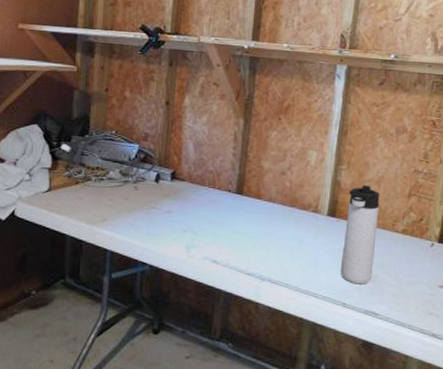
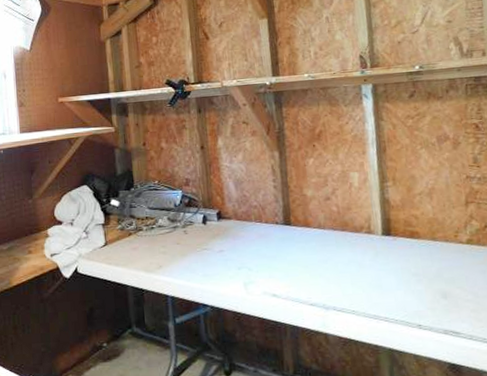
thermos bottle: present [340,185,380,285] -> none [400,198,444,303]

